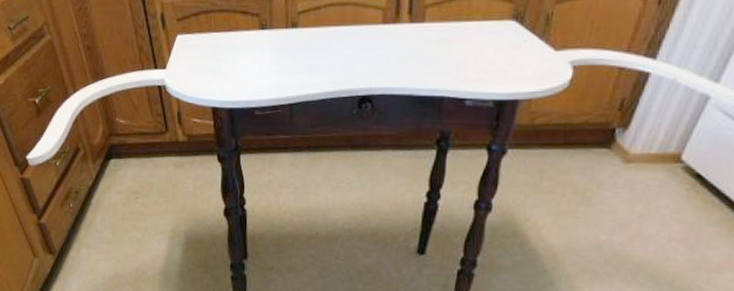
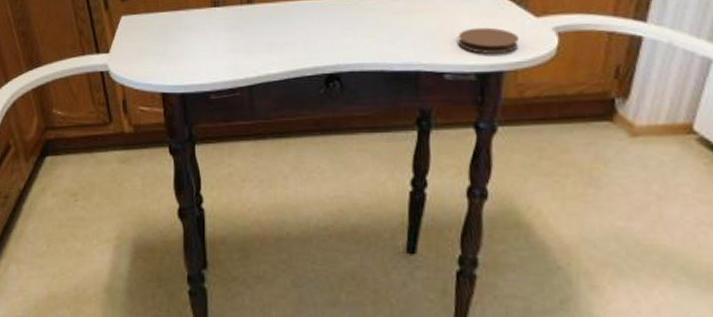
coaster: none [481,58,538,83] -> present [458,27,520,54]

